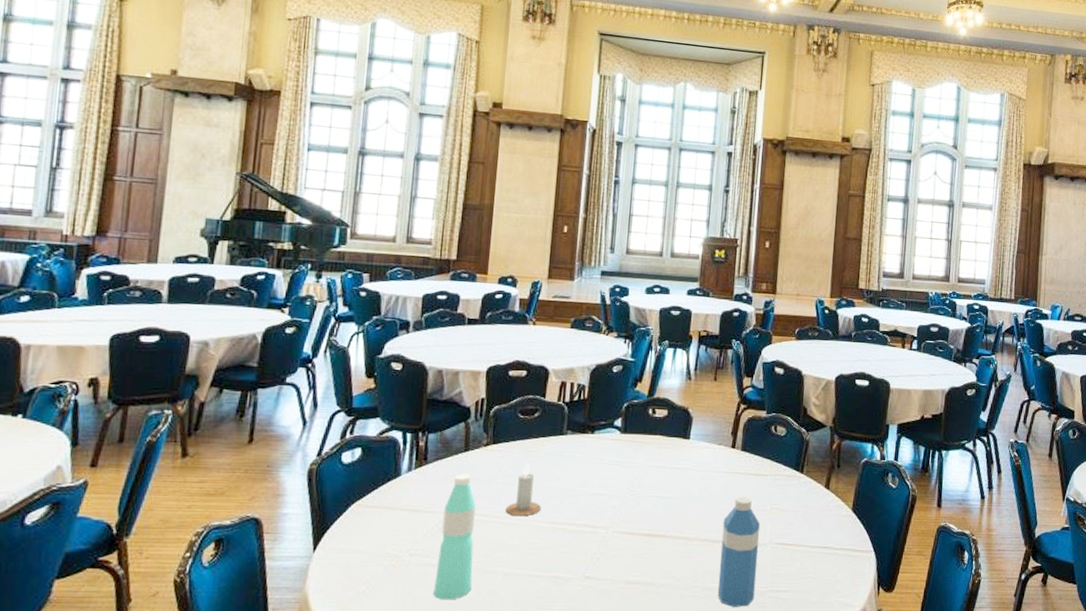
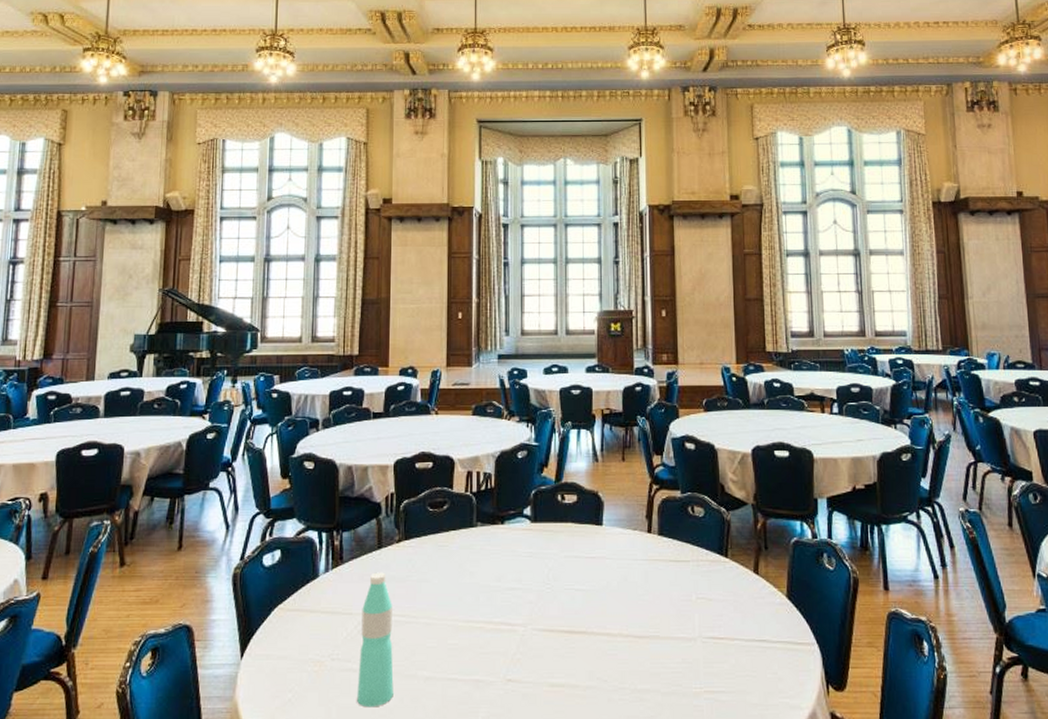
candle: present [505,461,542,517] -> none [421,557,457,616]
water bottle: present [717,497,760,607] -> none [646,586,689,711]

